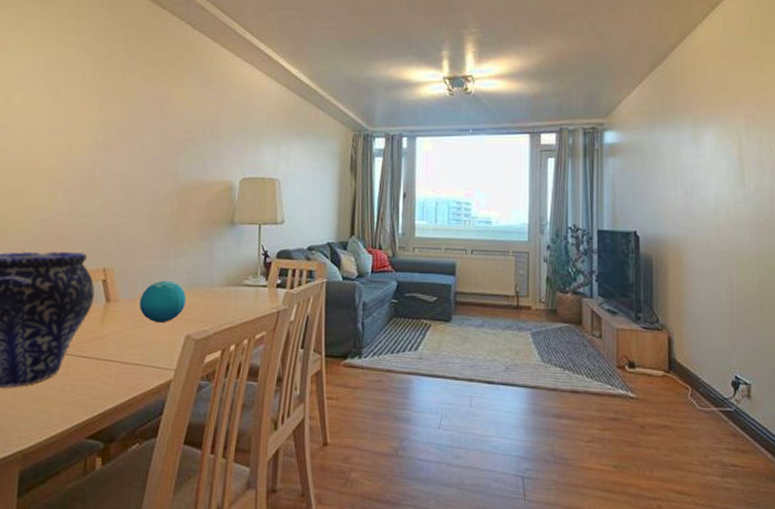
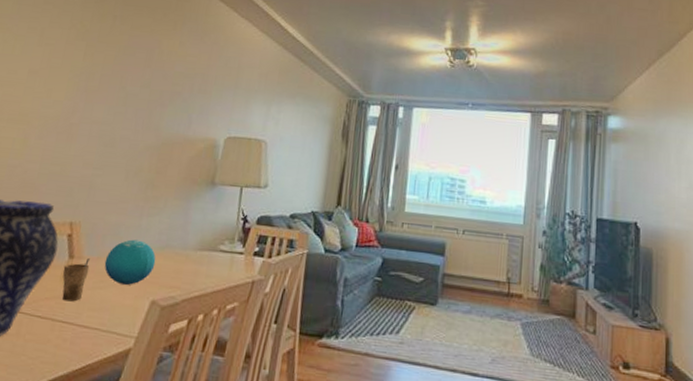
cup: none [101,300,126,341] -> present [61,257,90,302]

